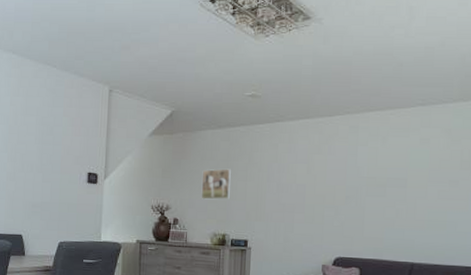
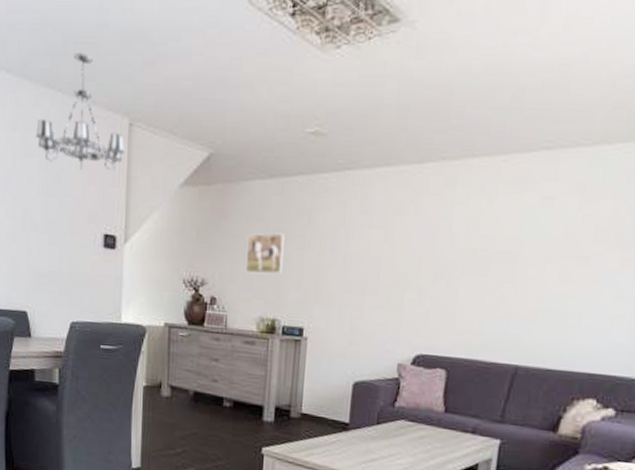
chandelier: none [34,40,106,125] -> present [36,53,125,171]

